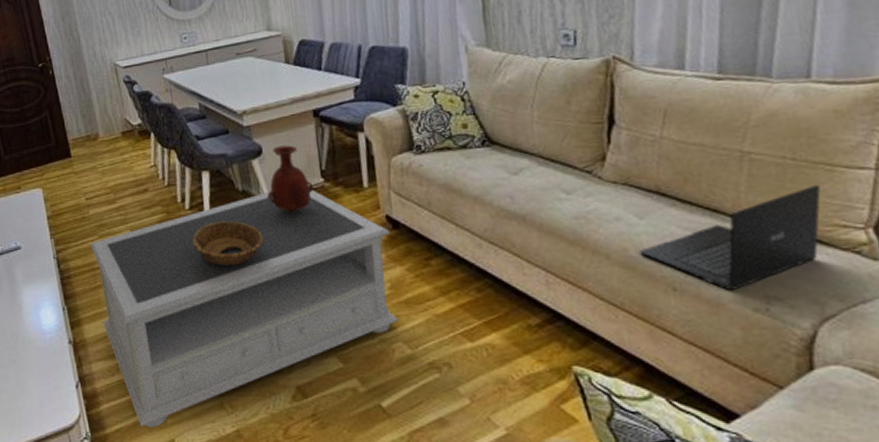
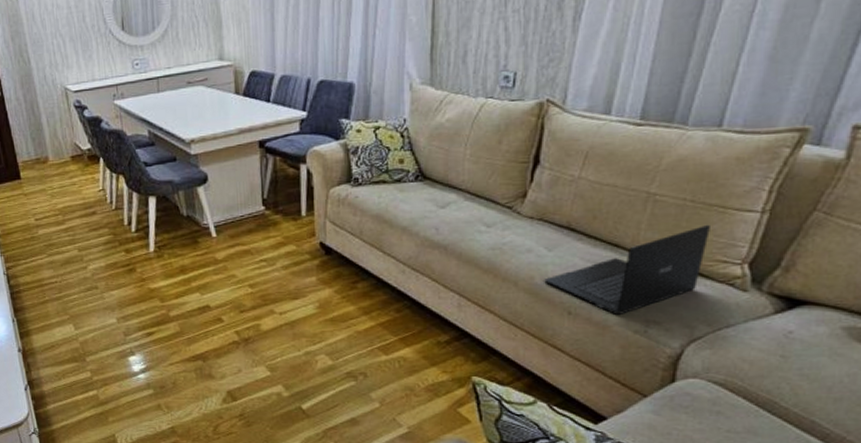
coffee table: present [90,189,399,427] -> none [39,216,323,424]
decorative bowl: present [192,220,264,267] -> none [137,243,205,285]
vase: present [267,145,314,213] -> none [210,174,255,238]

